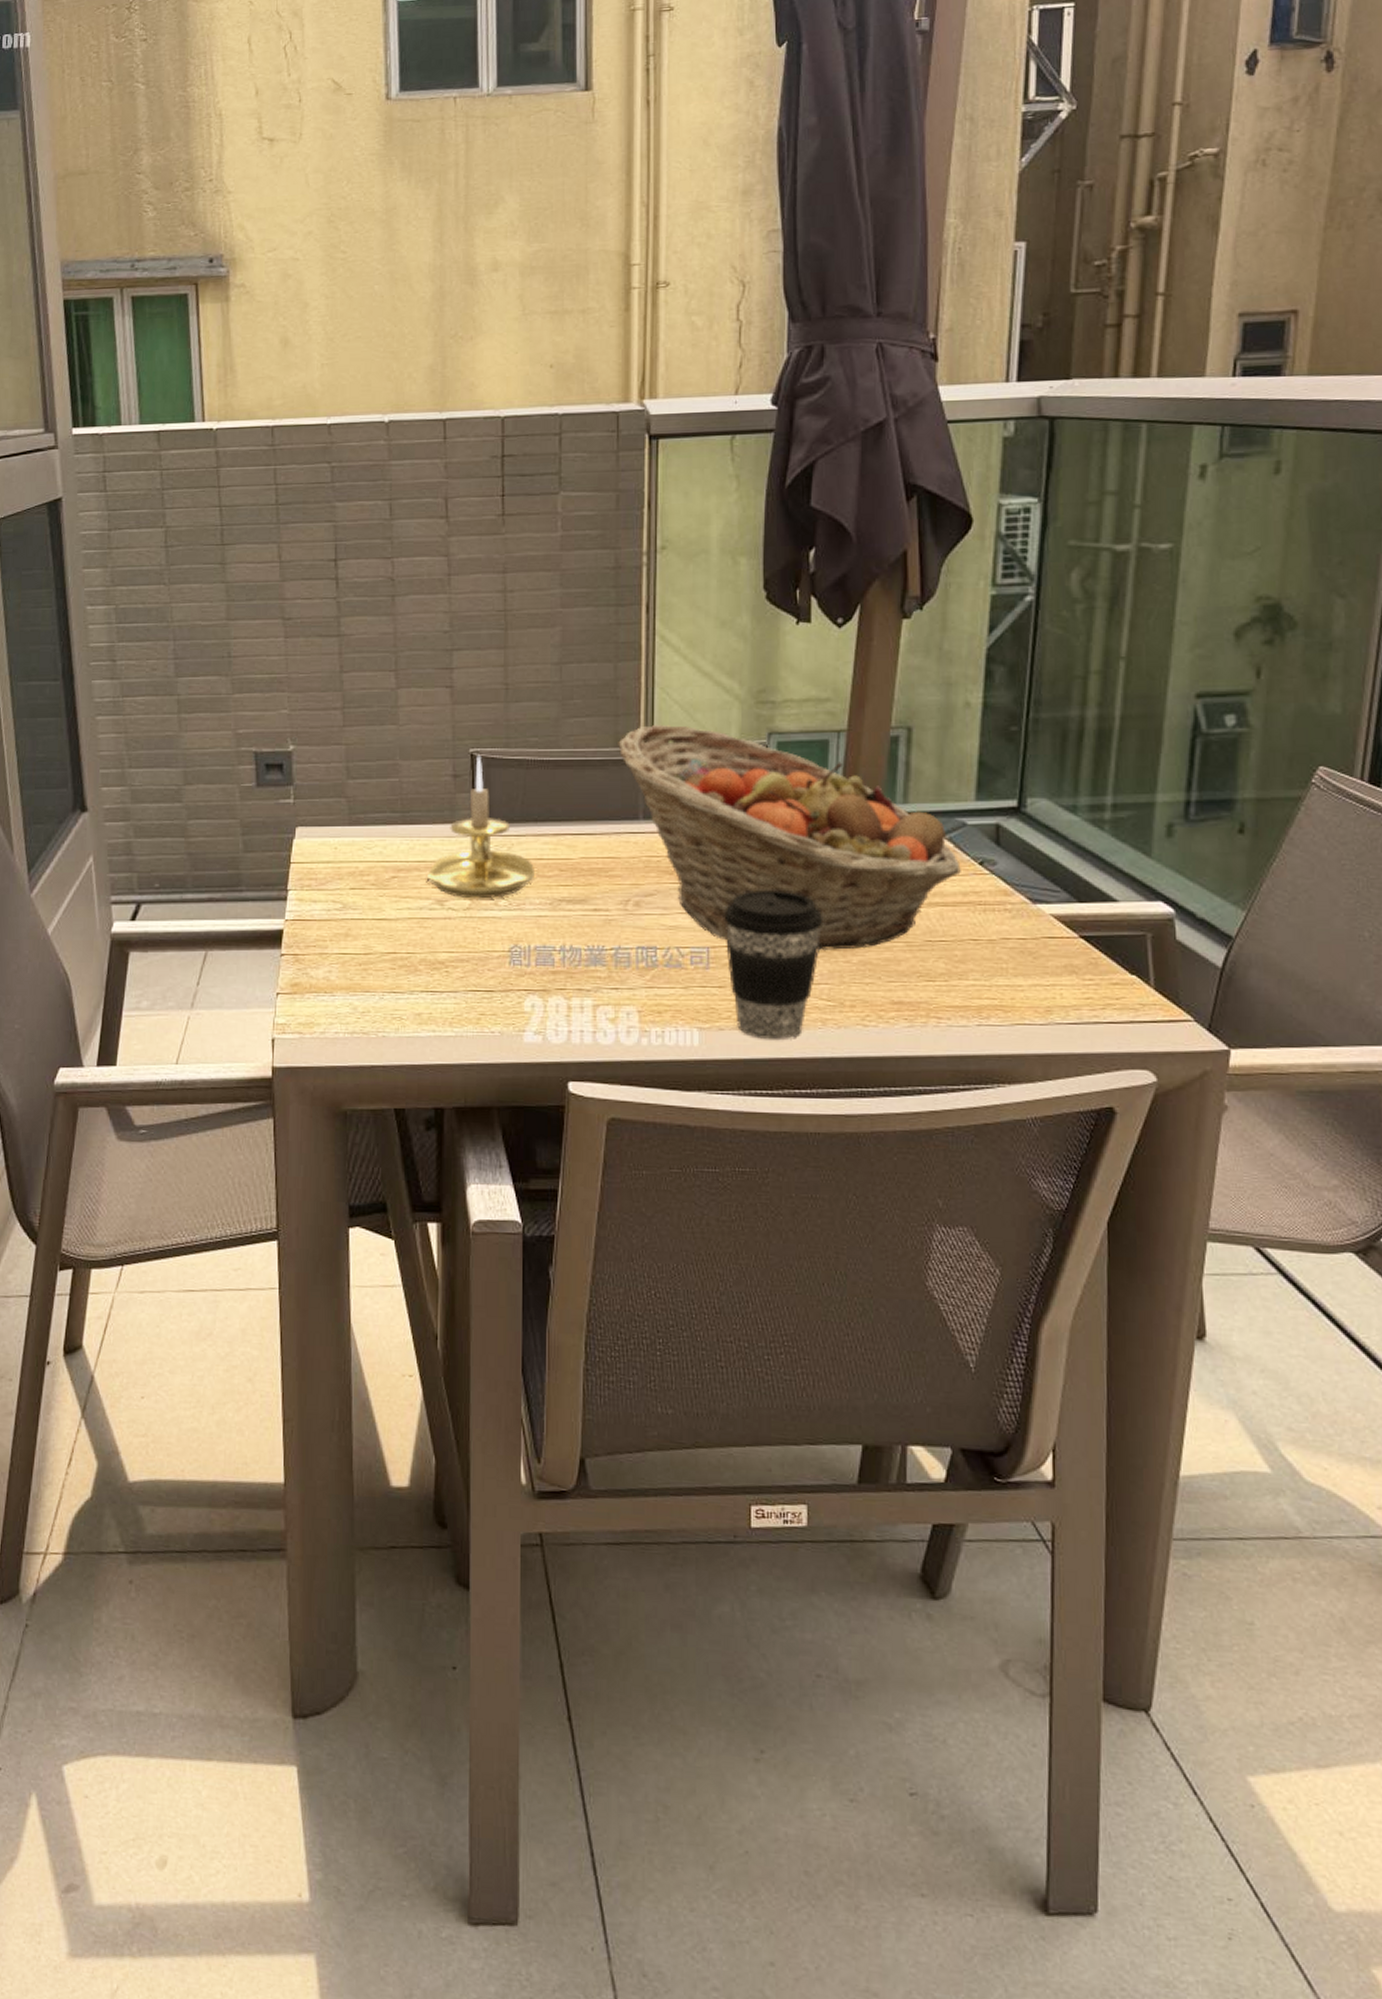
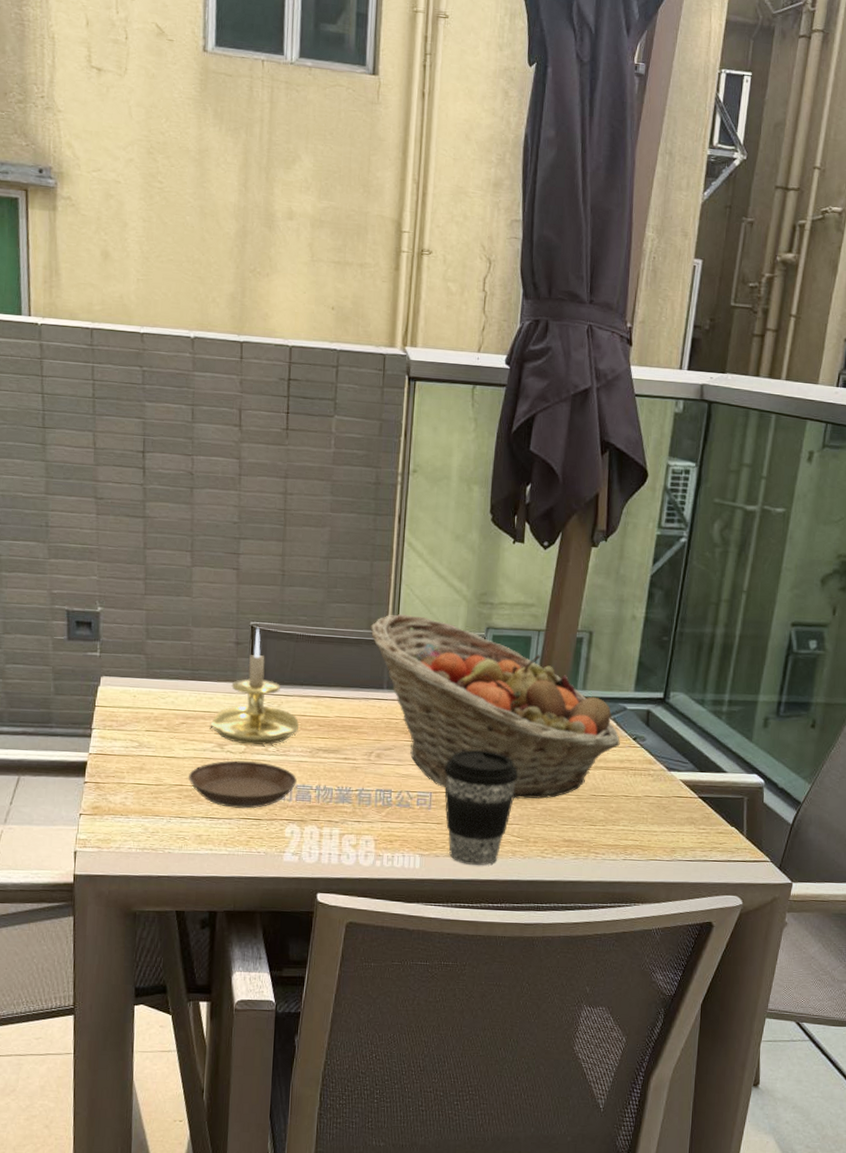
saucer: none [402,918,535,978] -> present [188,760,297,809]

